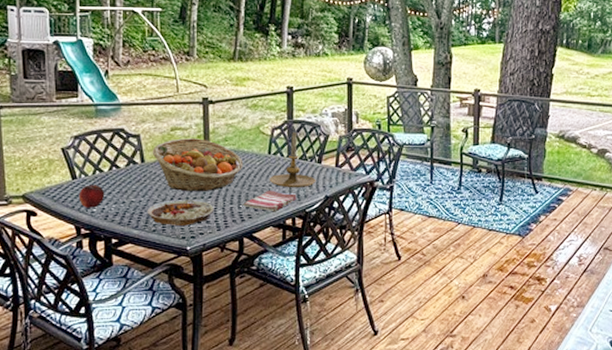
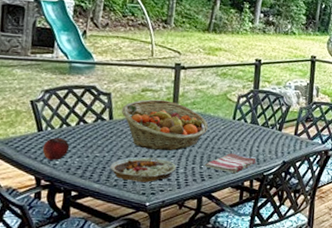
candle holder: present [269,131,316,188] -> none [231,100,276,153]

